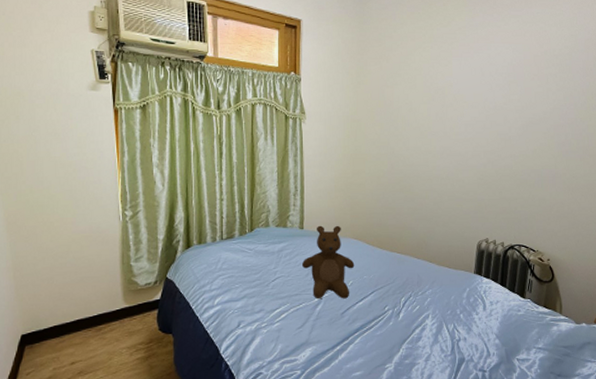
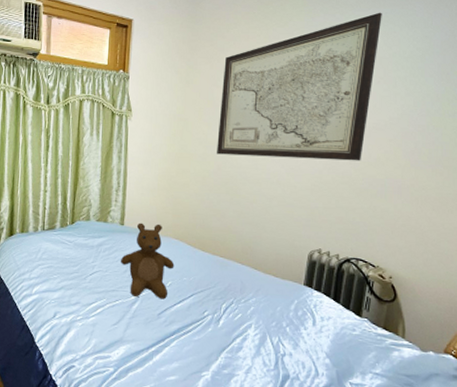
wall art: none [390,12,534,154] -> present [217,12,382,161]

